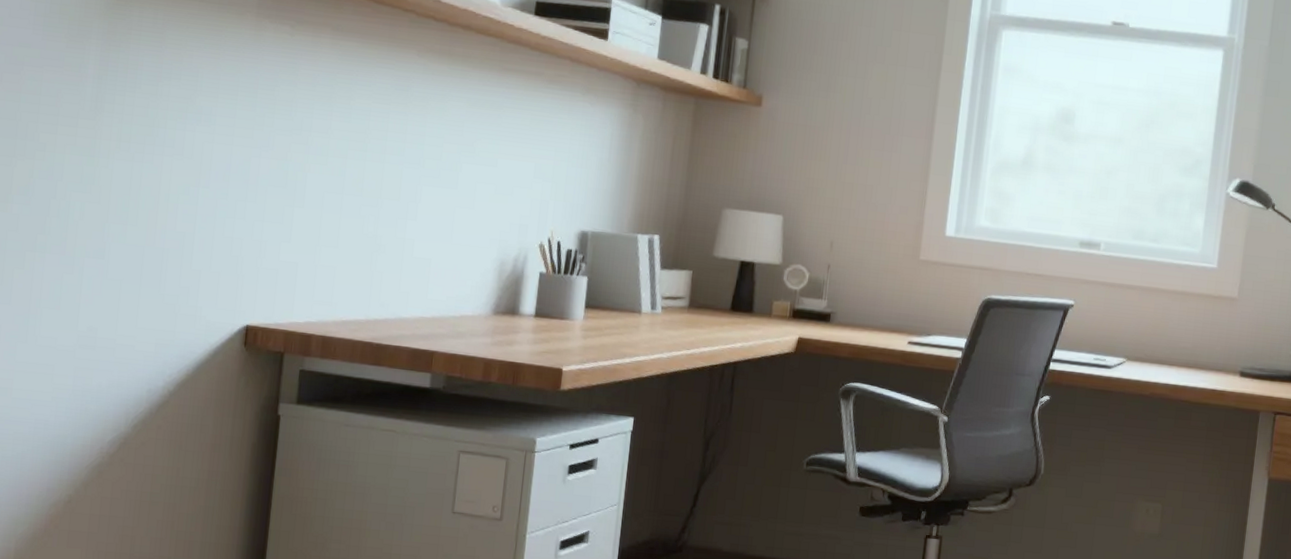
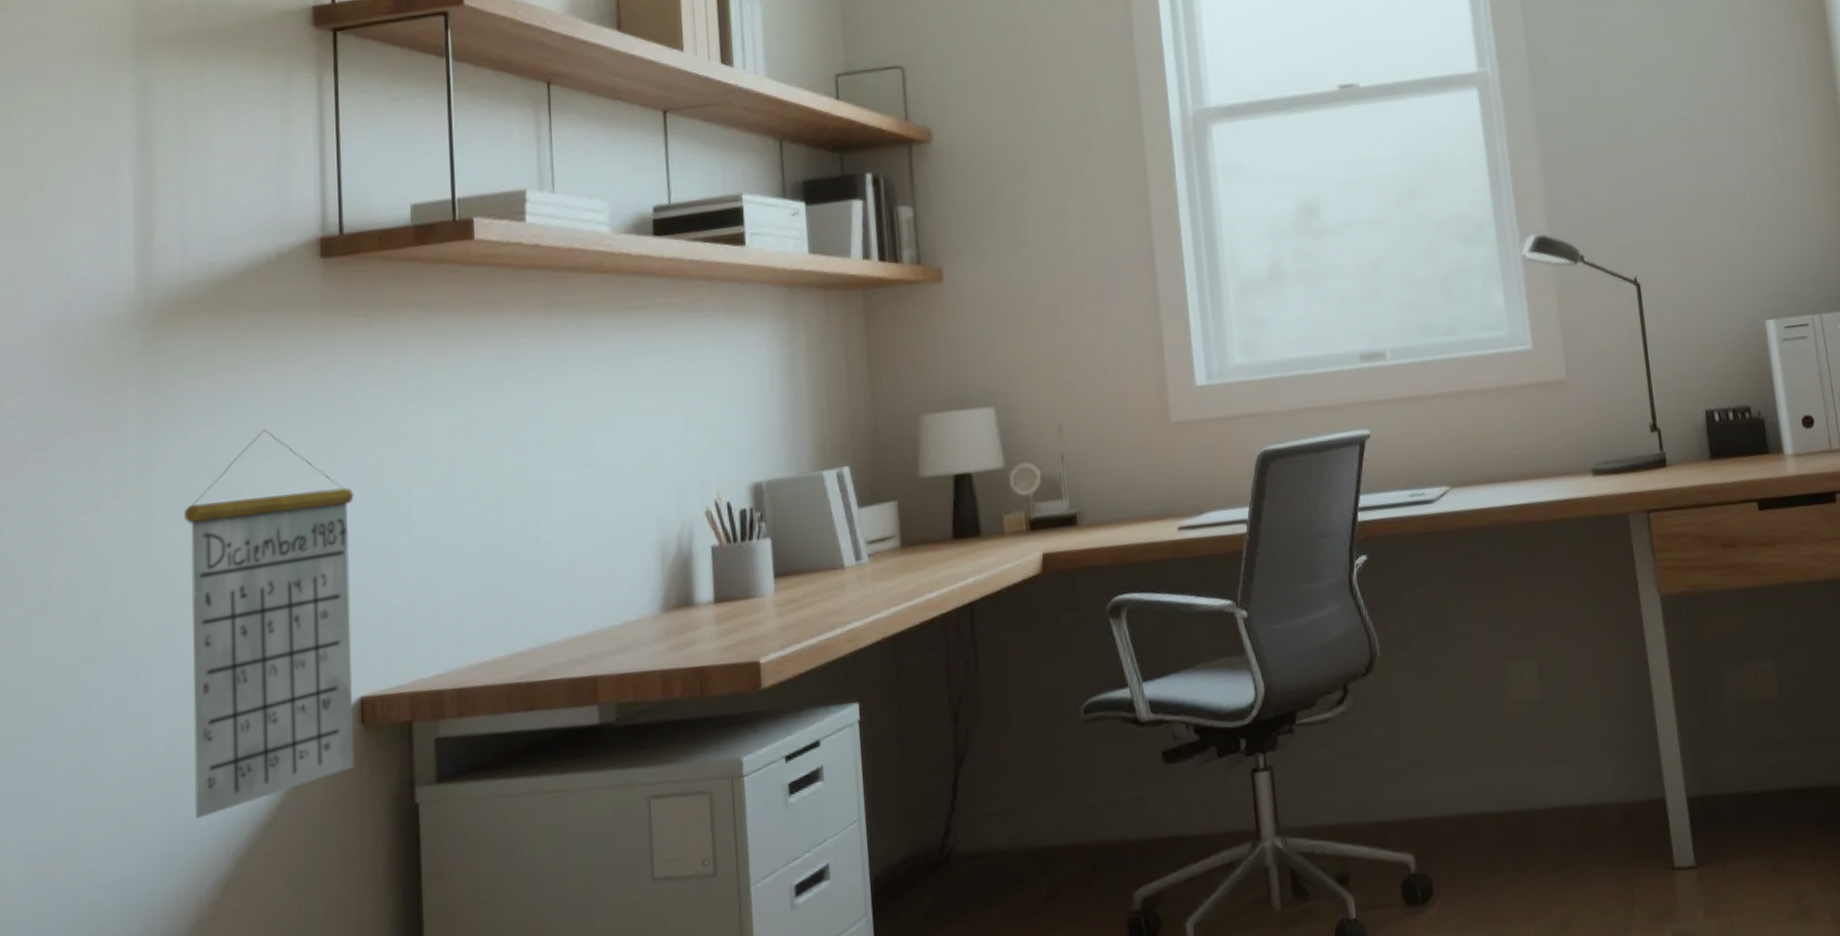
calendar: none [105,98,263,388] -> present [184,429,355,819]

